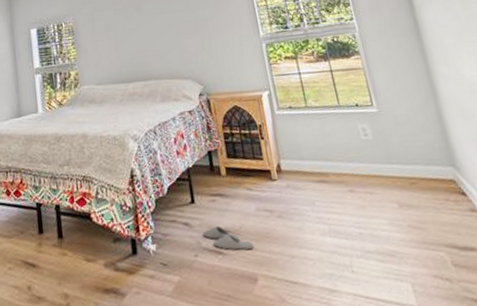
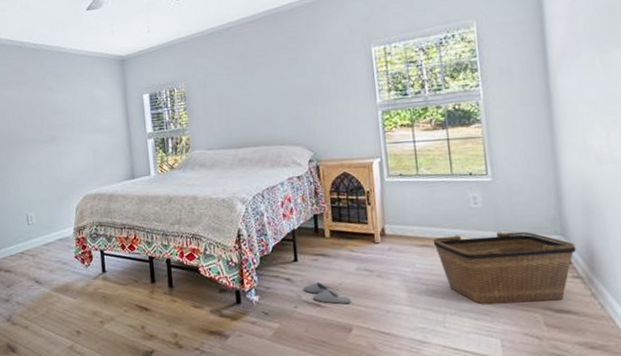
bicycle basket: none [329,163,469,245] -> present [433,231,576,305]

